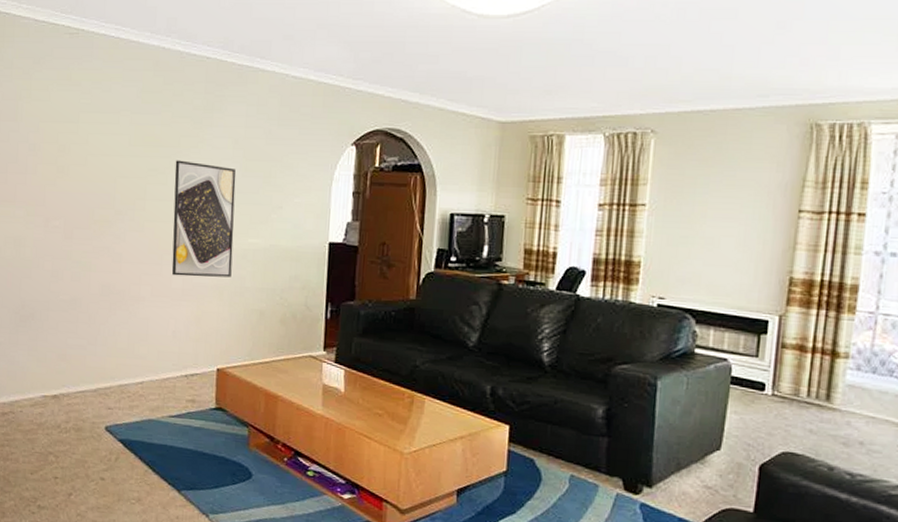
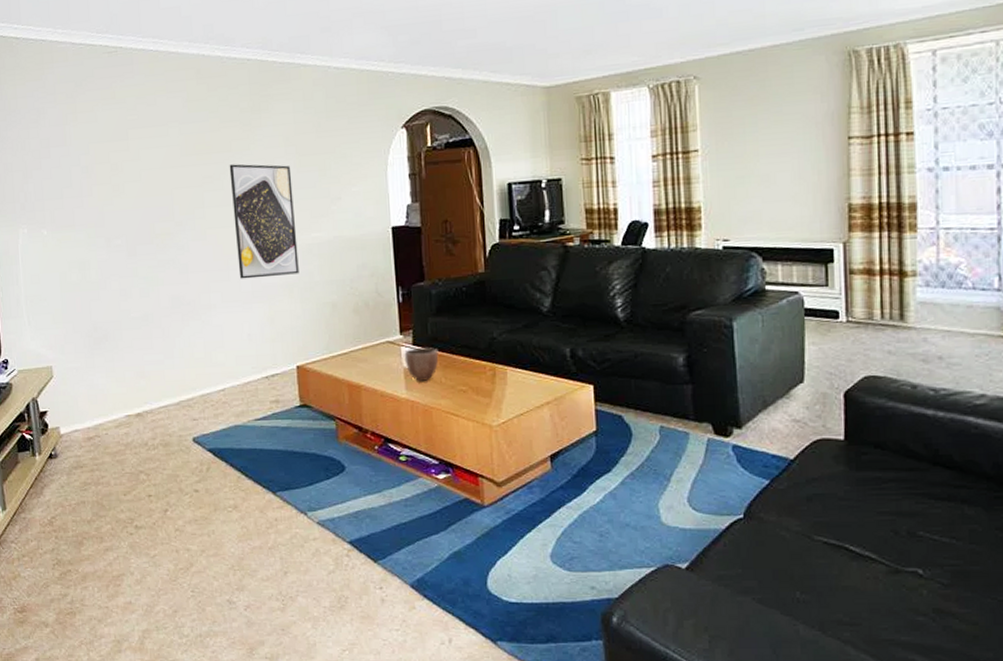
decorative bowl: none [325,366,360,400] -> present [404,347,439,381]

